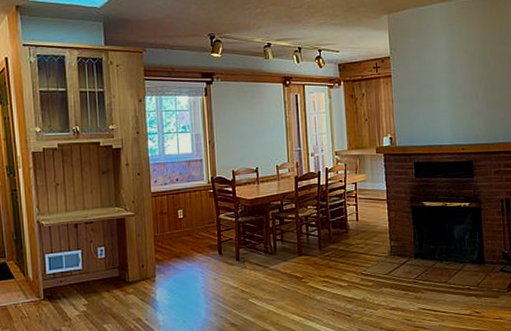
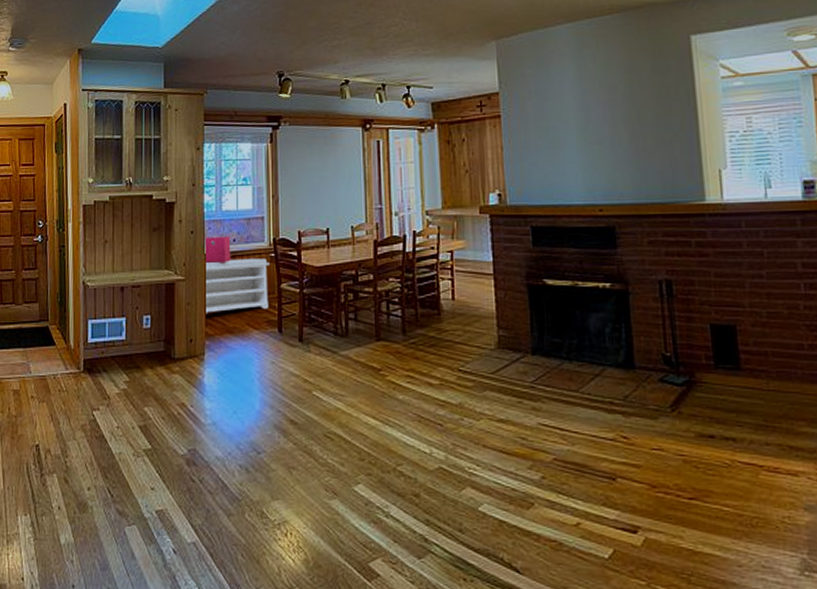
storage bin: none [149,176,175,201] -> present [203,236,231,264]
bench: none [153,194,210,242] -> present [206,259,270,313]

